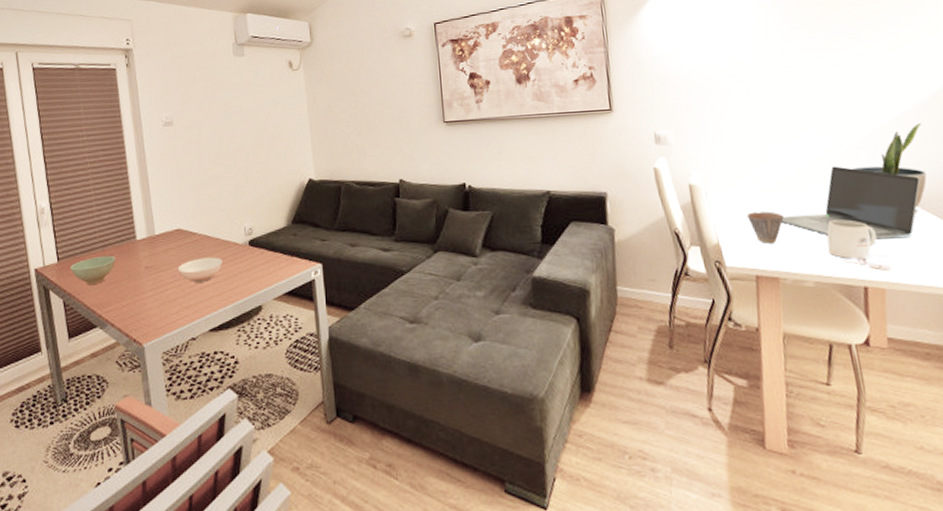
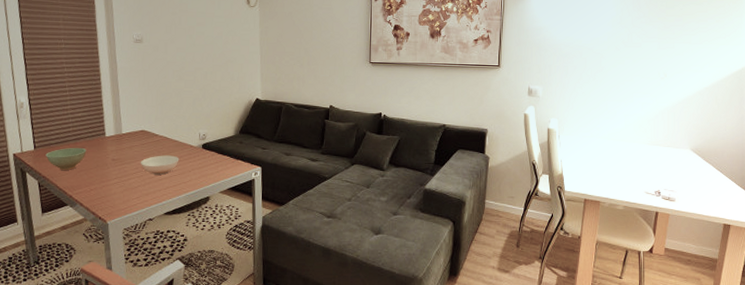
cup: present [747,211,784,243] -> none [585,153,610,176]
laptop: present [781,166,921,240] -> none [608,124,706,179]
mug: present [826,219,877,260] -> none [636,163,670,192]
potted plant: present [853,122,927,215] -> none [663,97,714,163]

